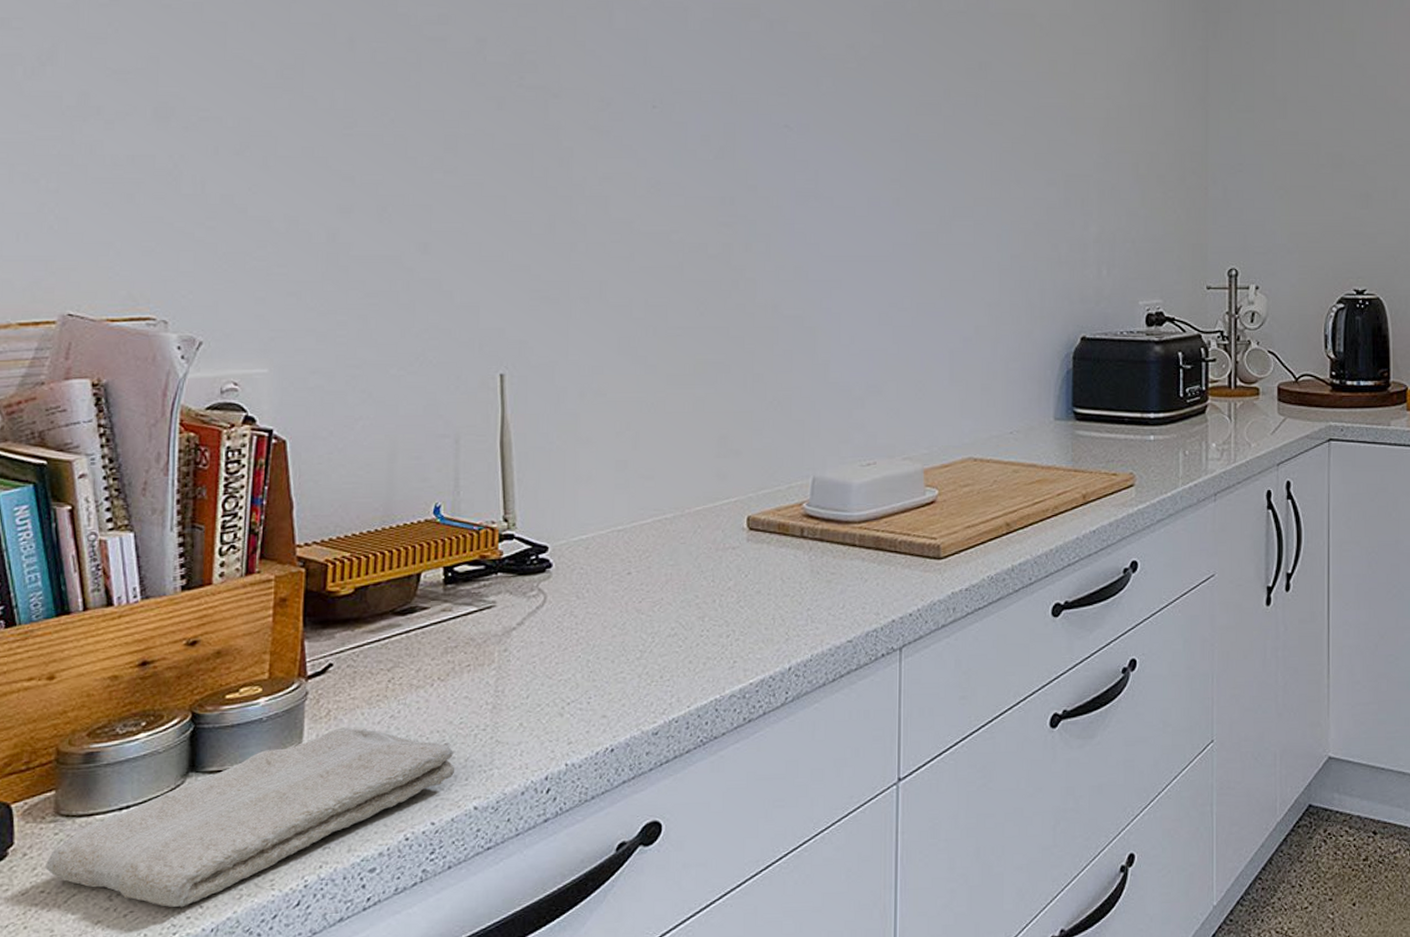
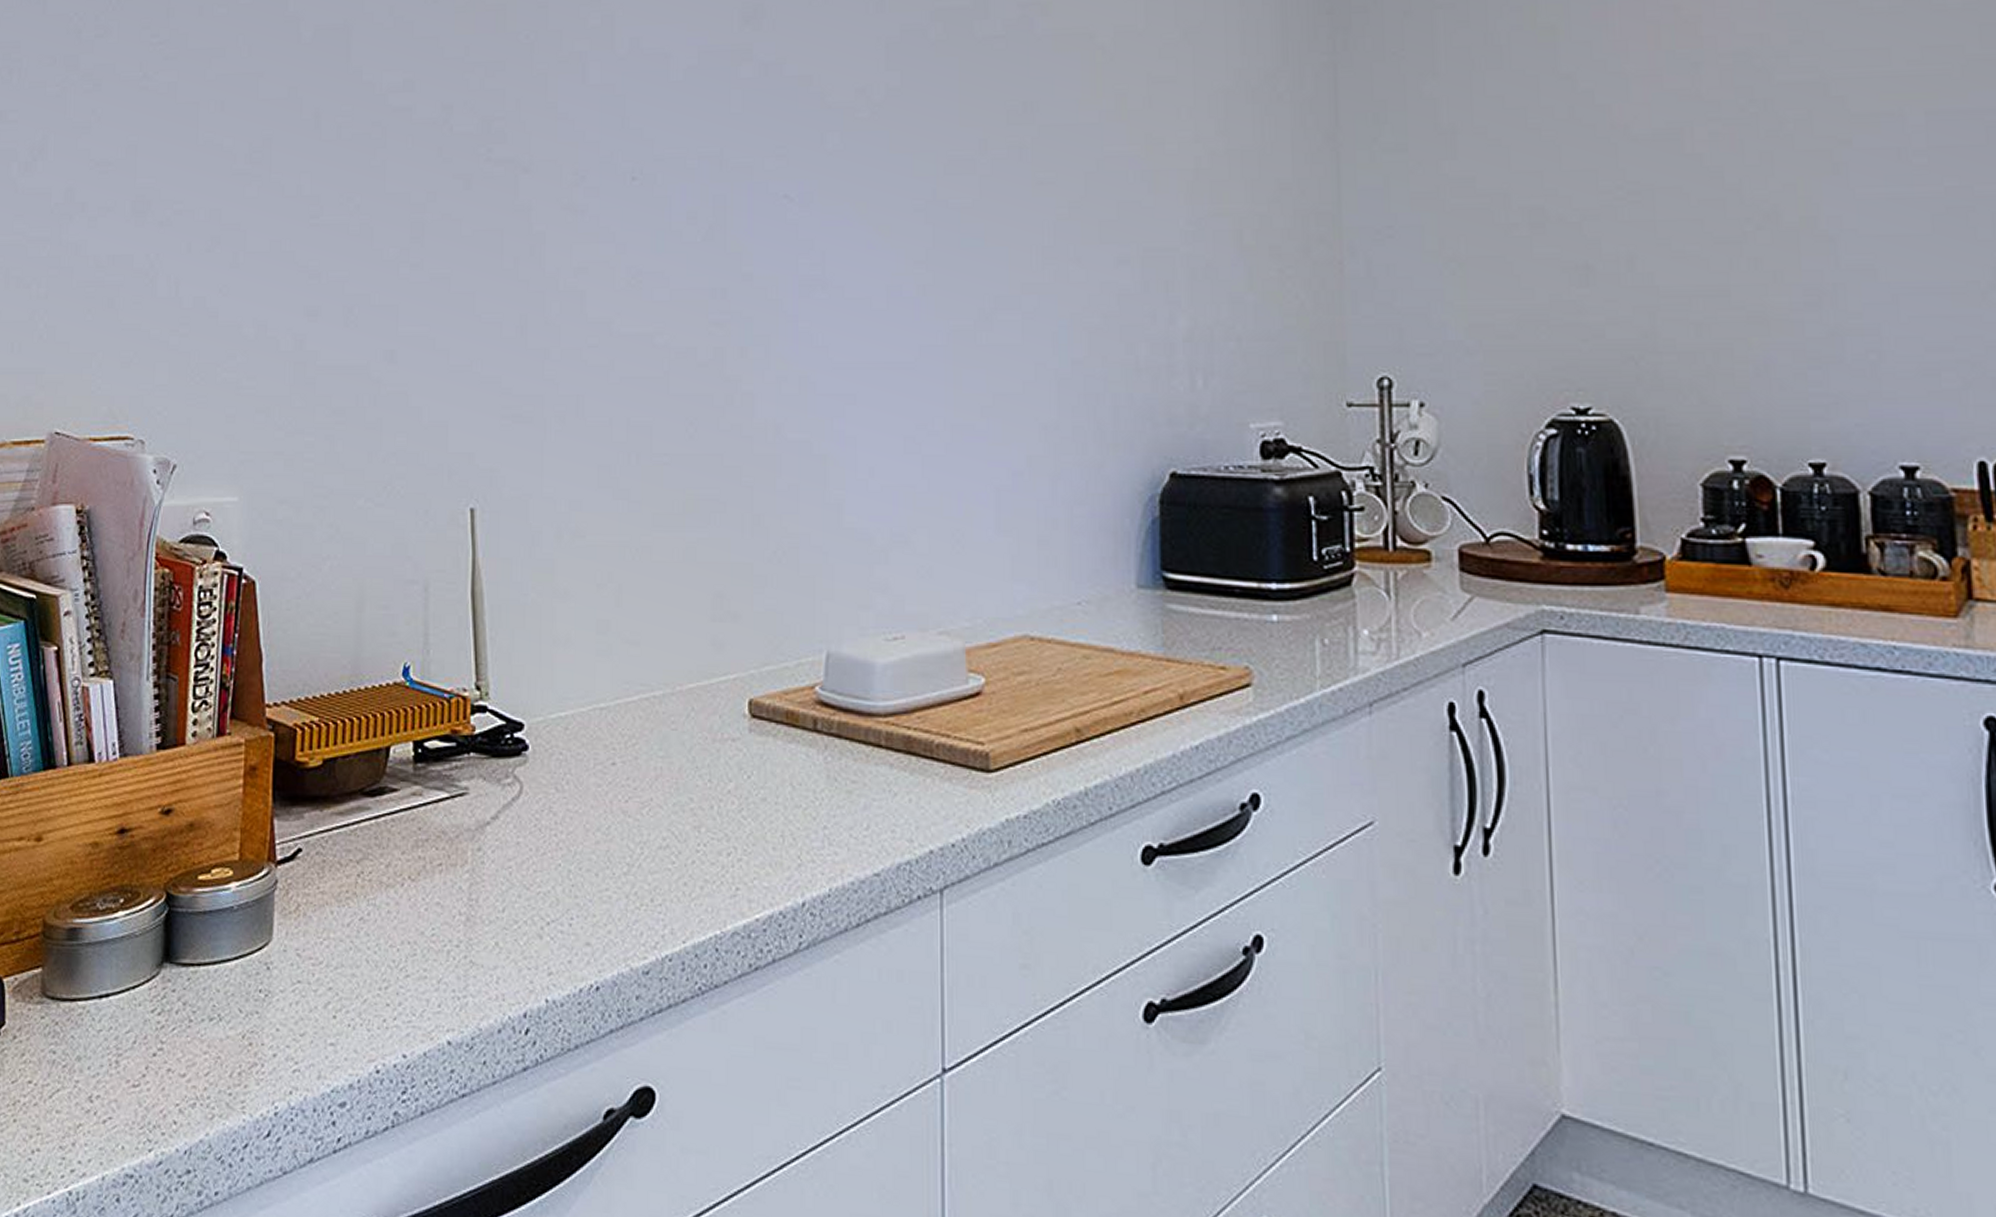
washcloth: present [46,727,454,908] -> none [33,926,426,1121]

